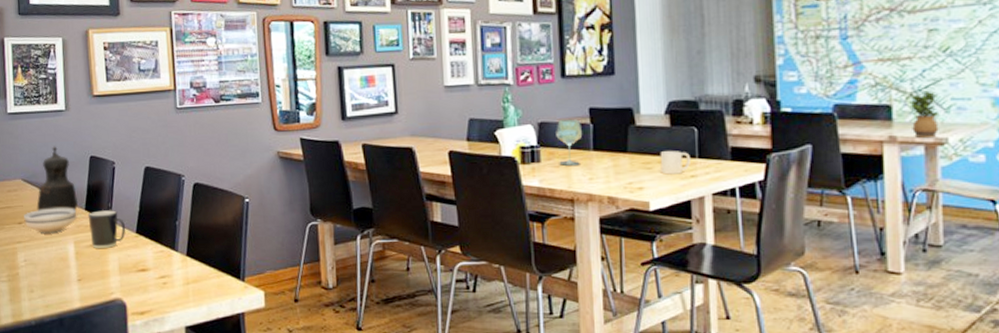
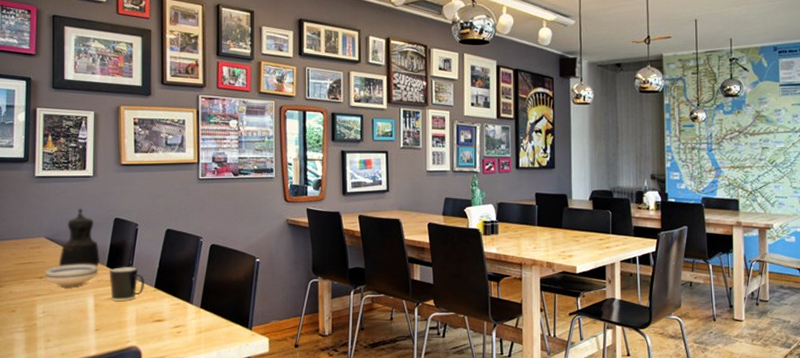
wine glass: present [556,119,583,166] -> none [510,201,530,237]
mug: present [660,151,692,175] -> none [585,228,607,246]
potted plant: present [909,90,940,139] -> none [750,190,768,224]

